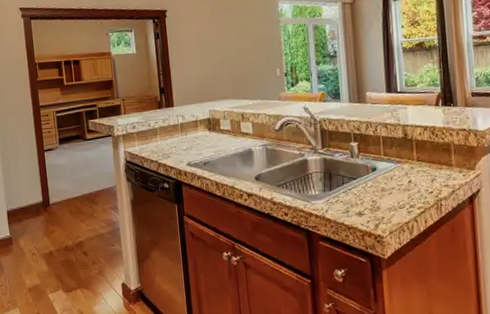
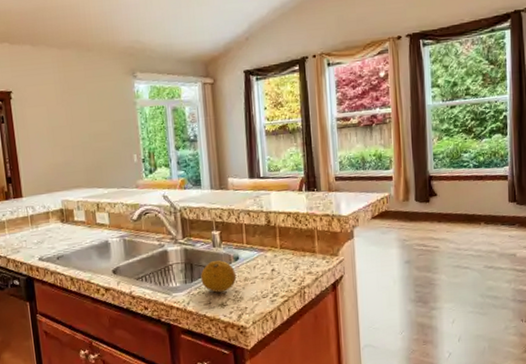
fruit: none [339,171,374,202] -> present [201,260,237,293]

